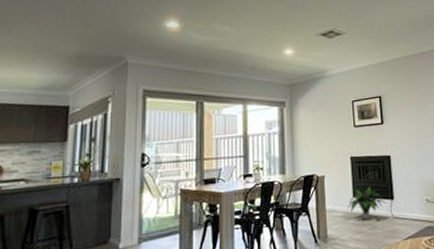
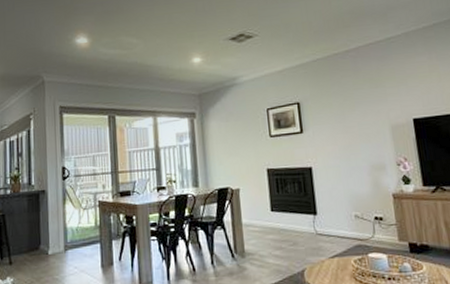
potted plant: present [347,185,388,220] -> none [264,199,310,236]

